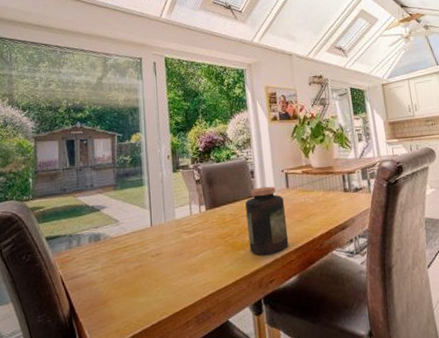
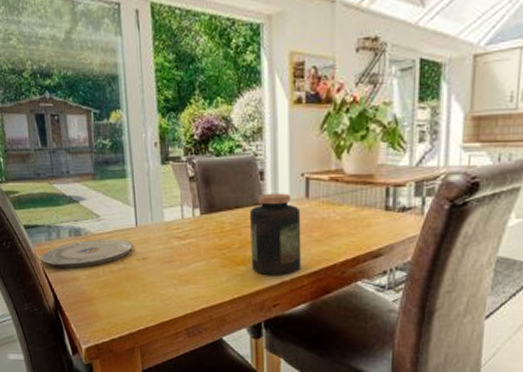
plate: none [59,239,148,274] -> present [40,238,134,268]

